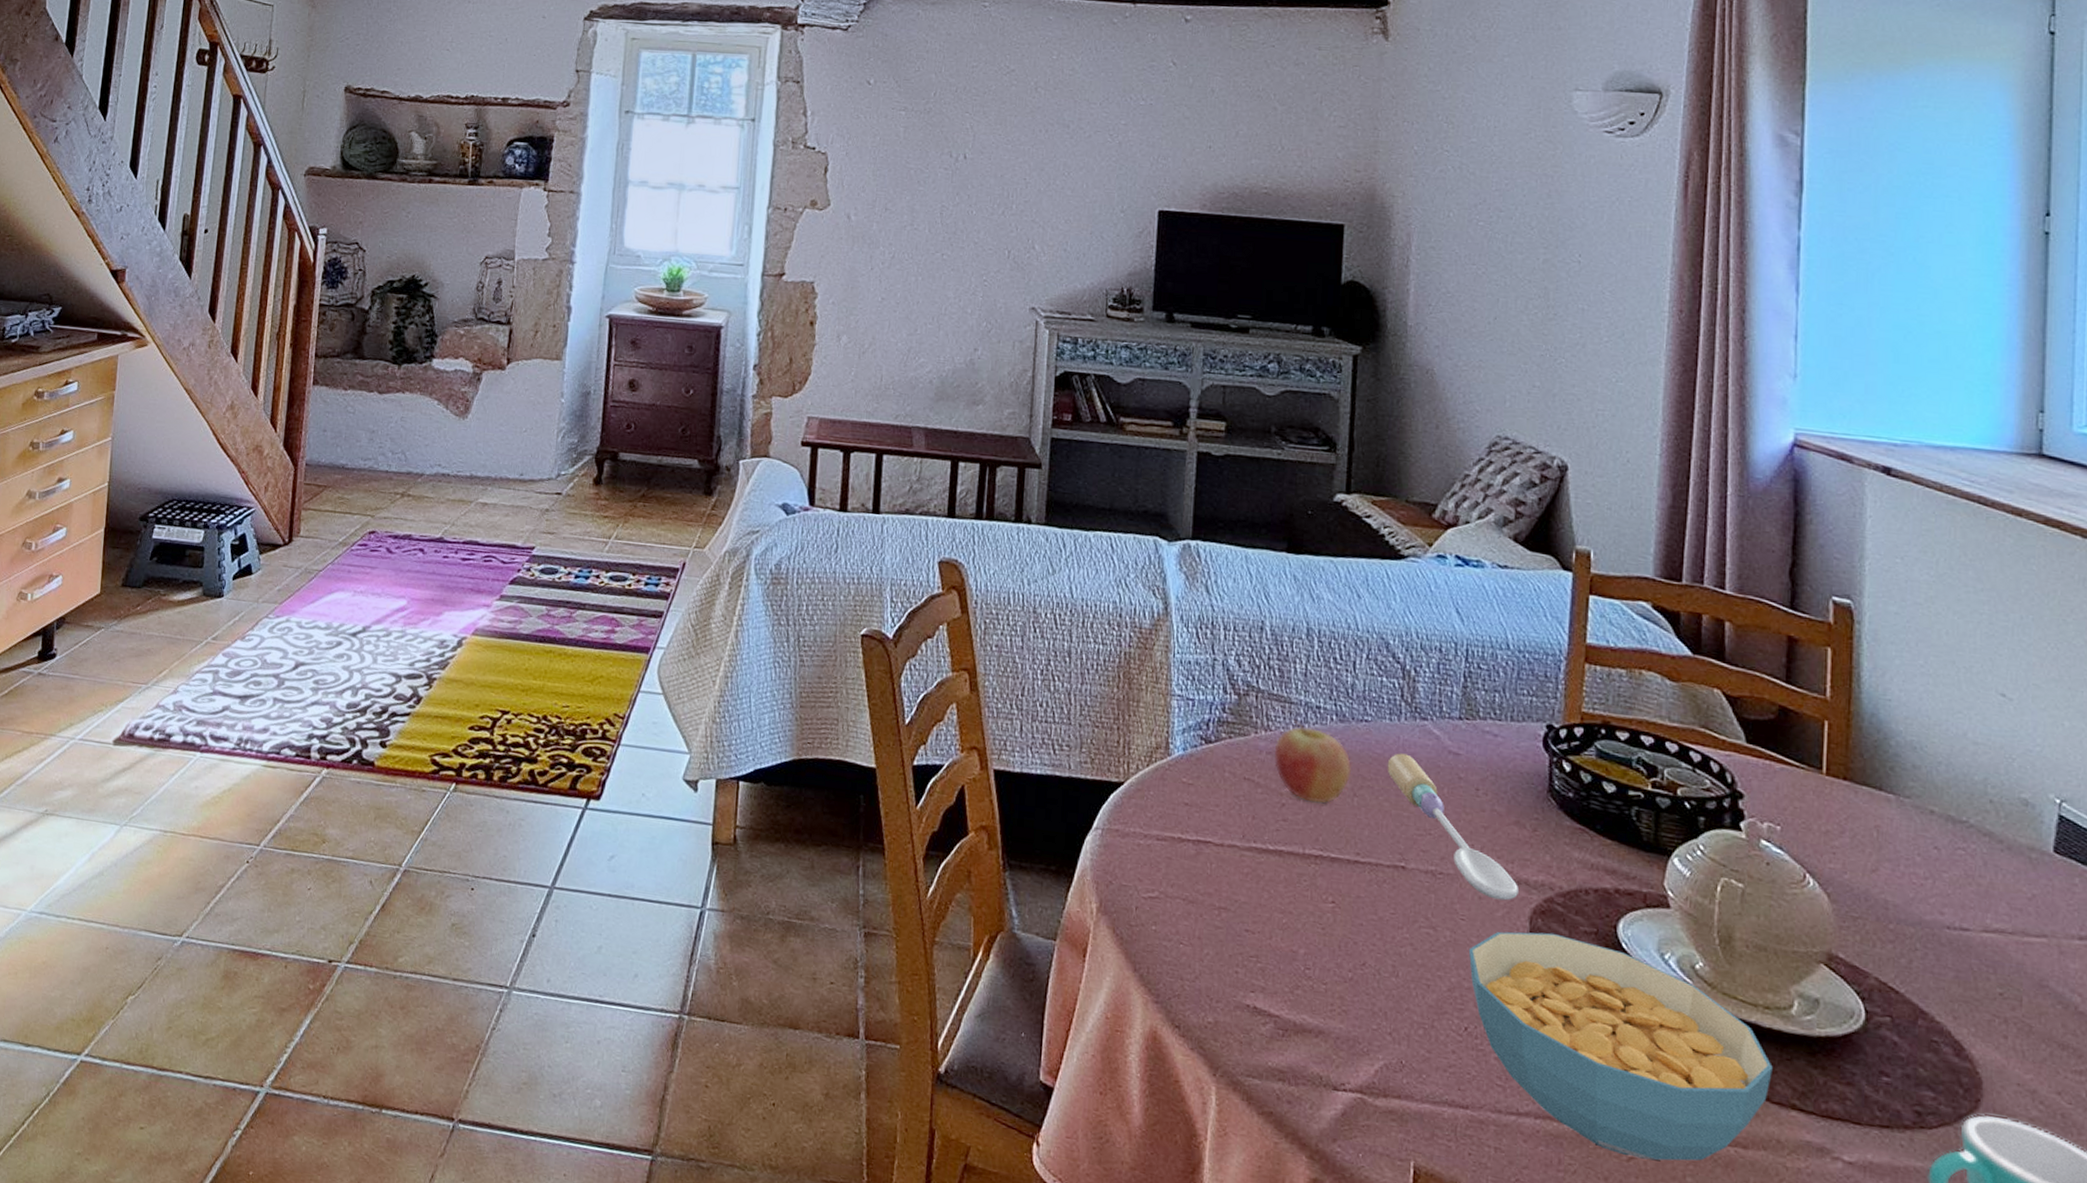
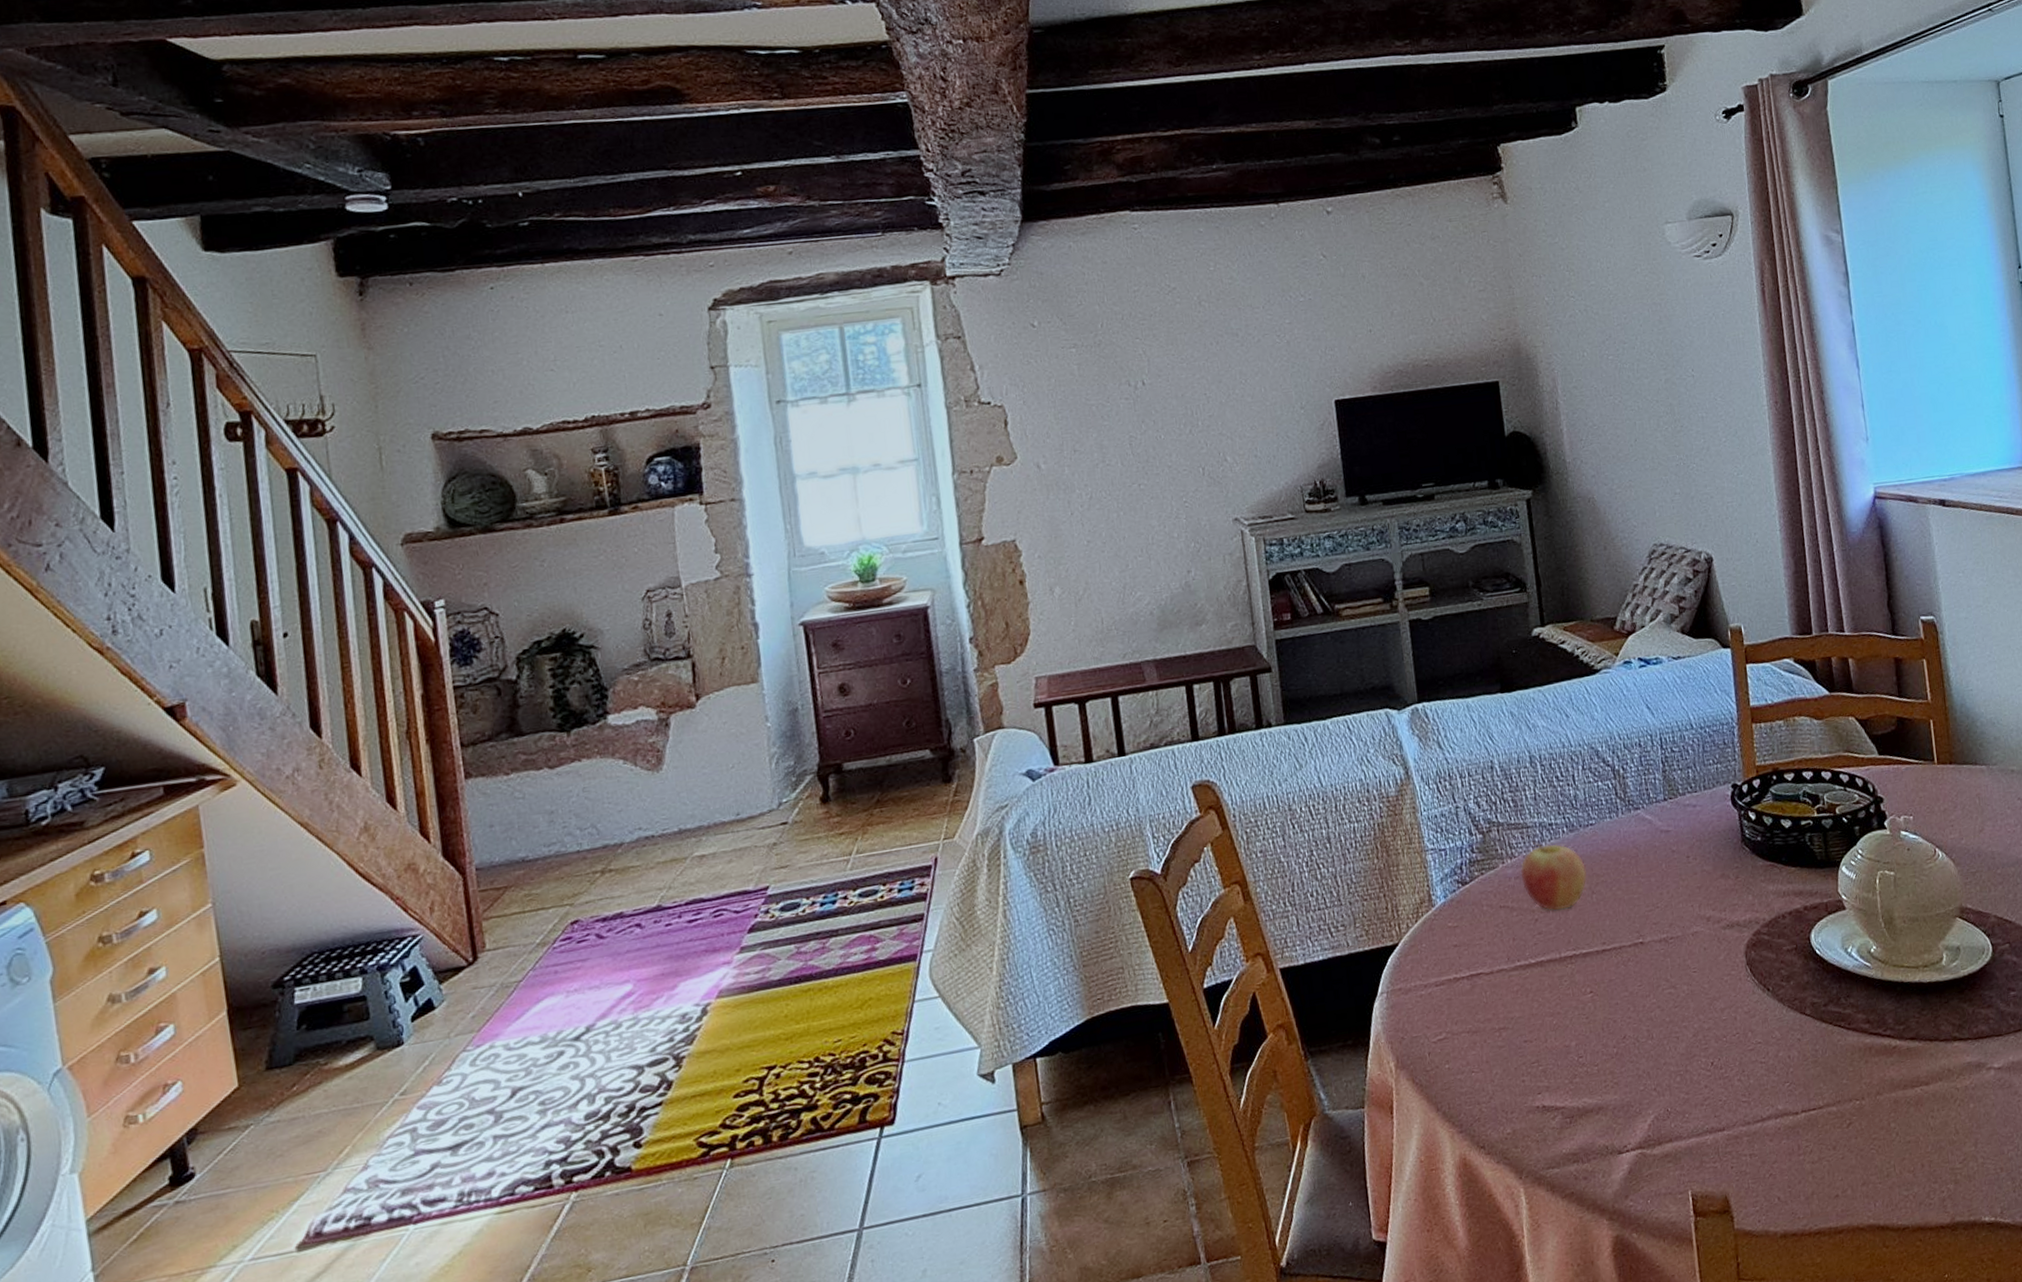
spoon: present [1387,753,1518,901] -> none [1614,843,1733,947]
cereal bowl: present [1468,931,1773,1161] -> none [1703,957,1937,1124]

